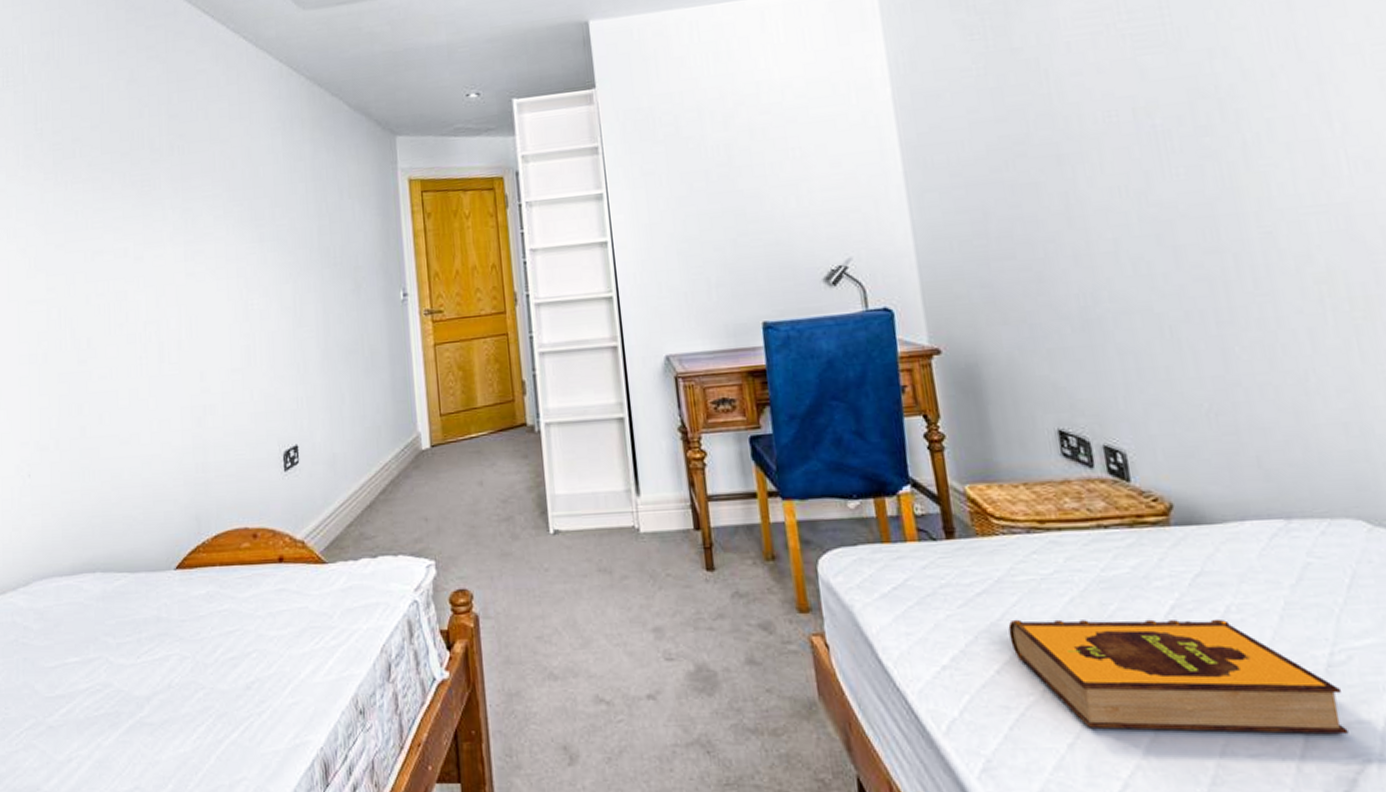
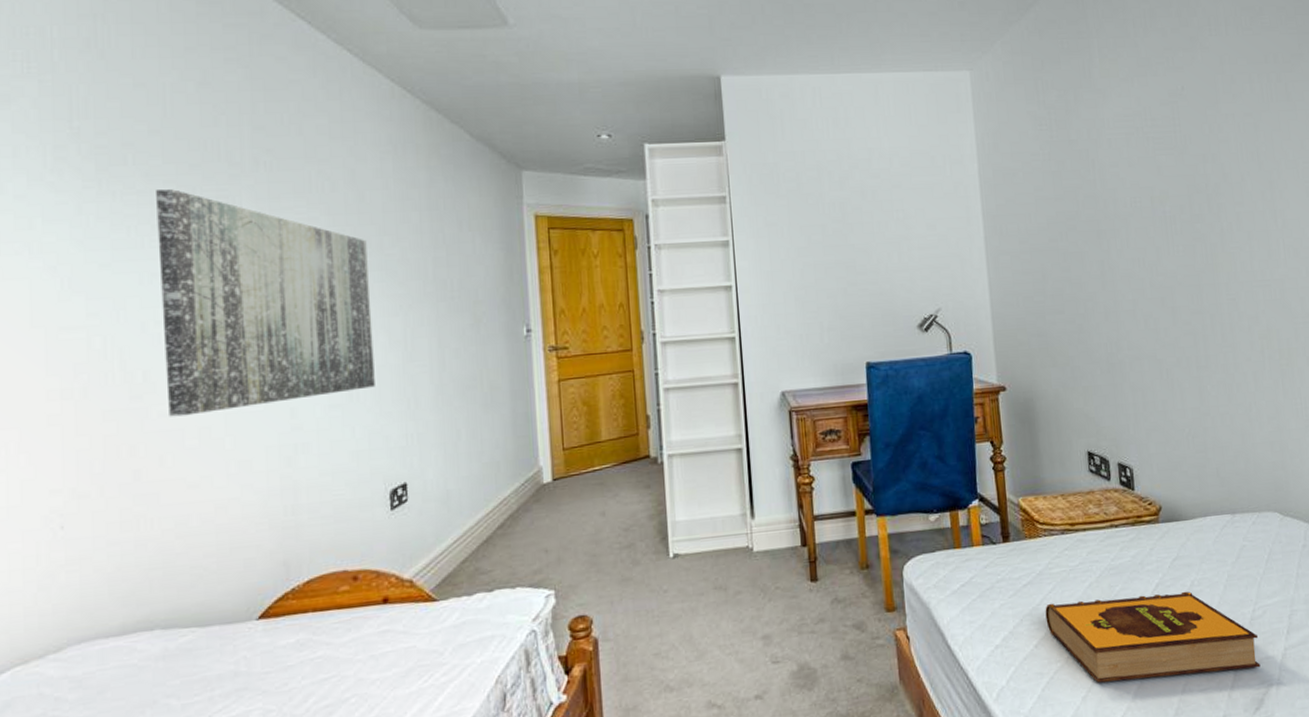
wall art: none [97,176,270,379] -> present [156,189,375,417]

